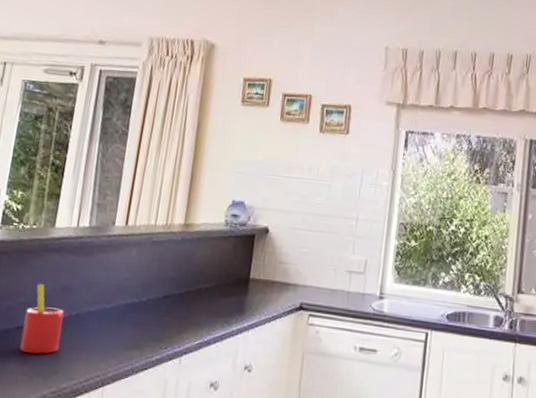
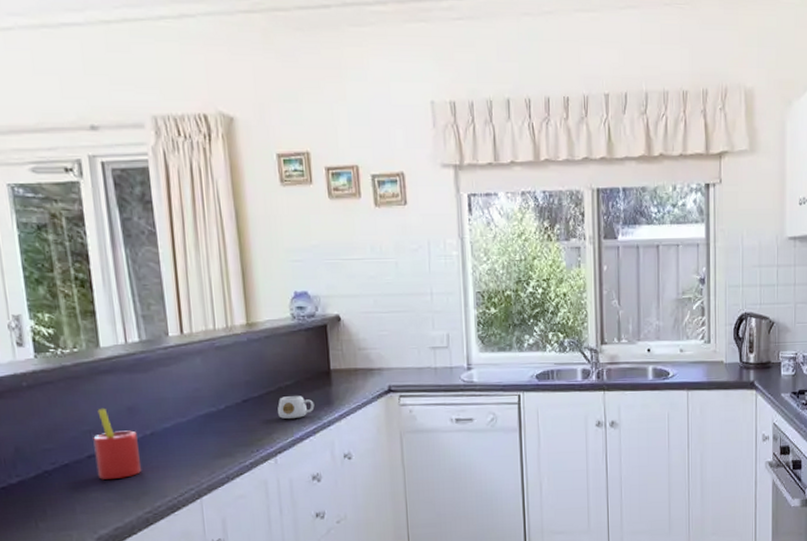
mug: none [192,298,228,322] -> present [278,396,315,419]

